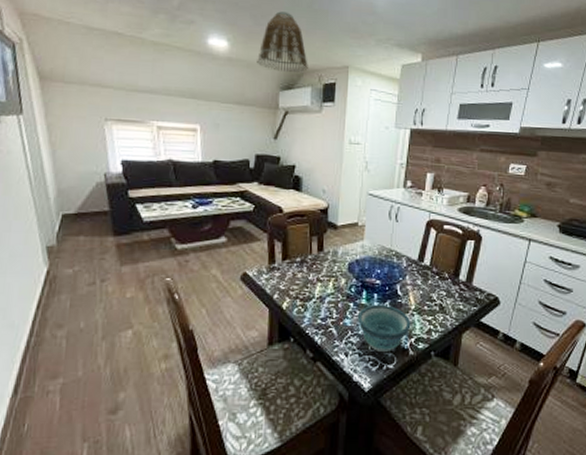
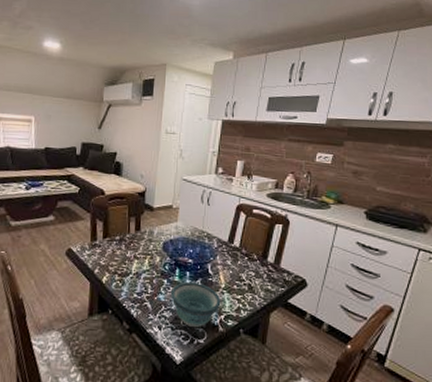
lamp shade: present [257,11,308,72] -> none [85,17,130,70]

